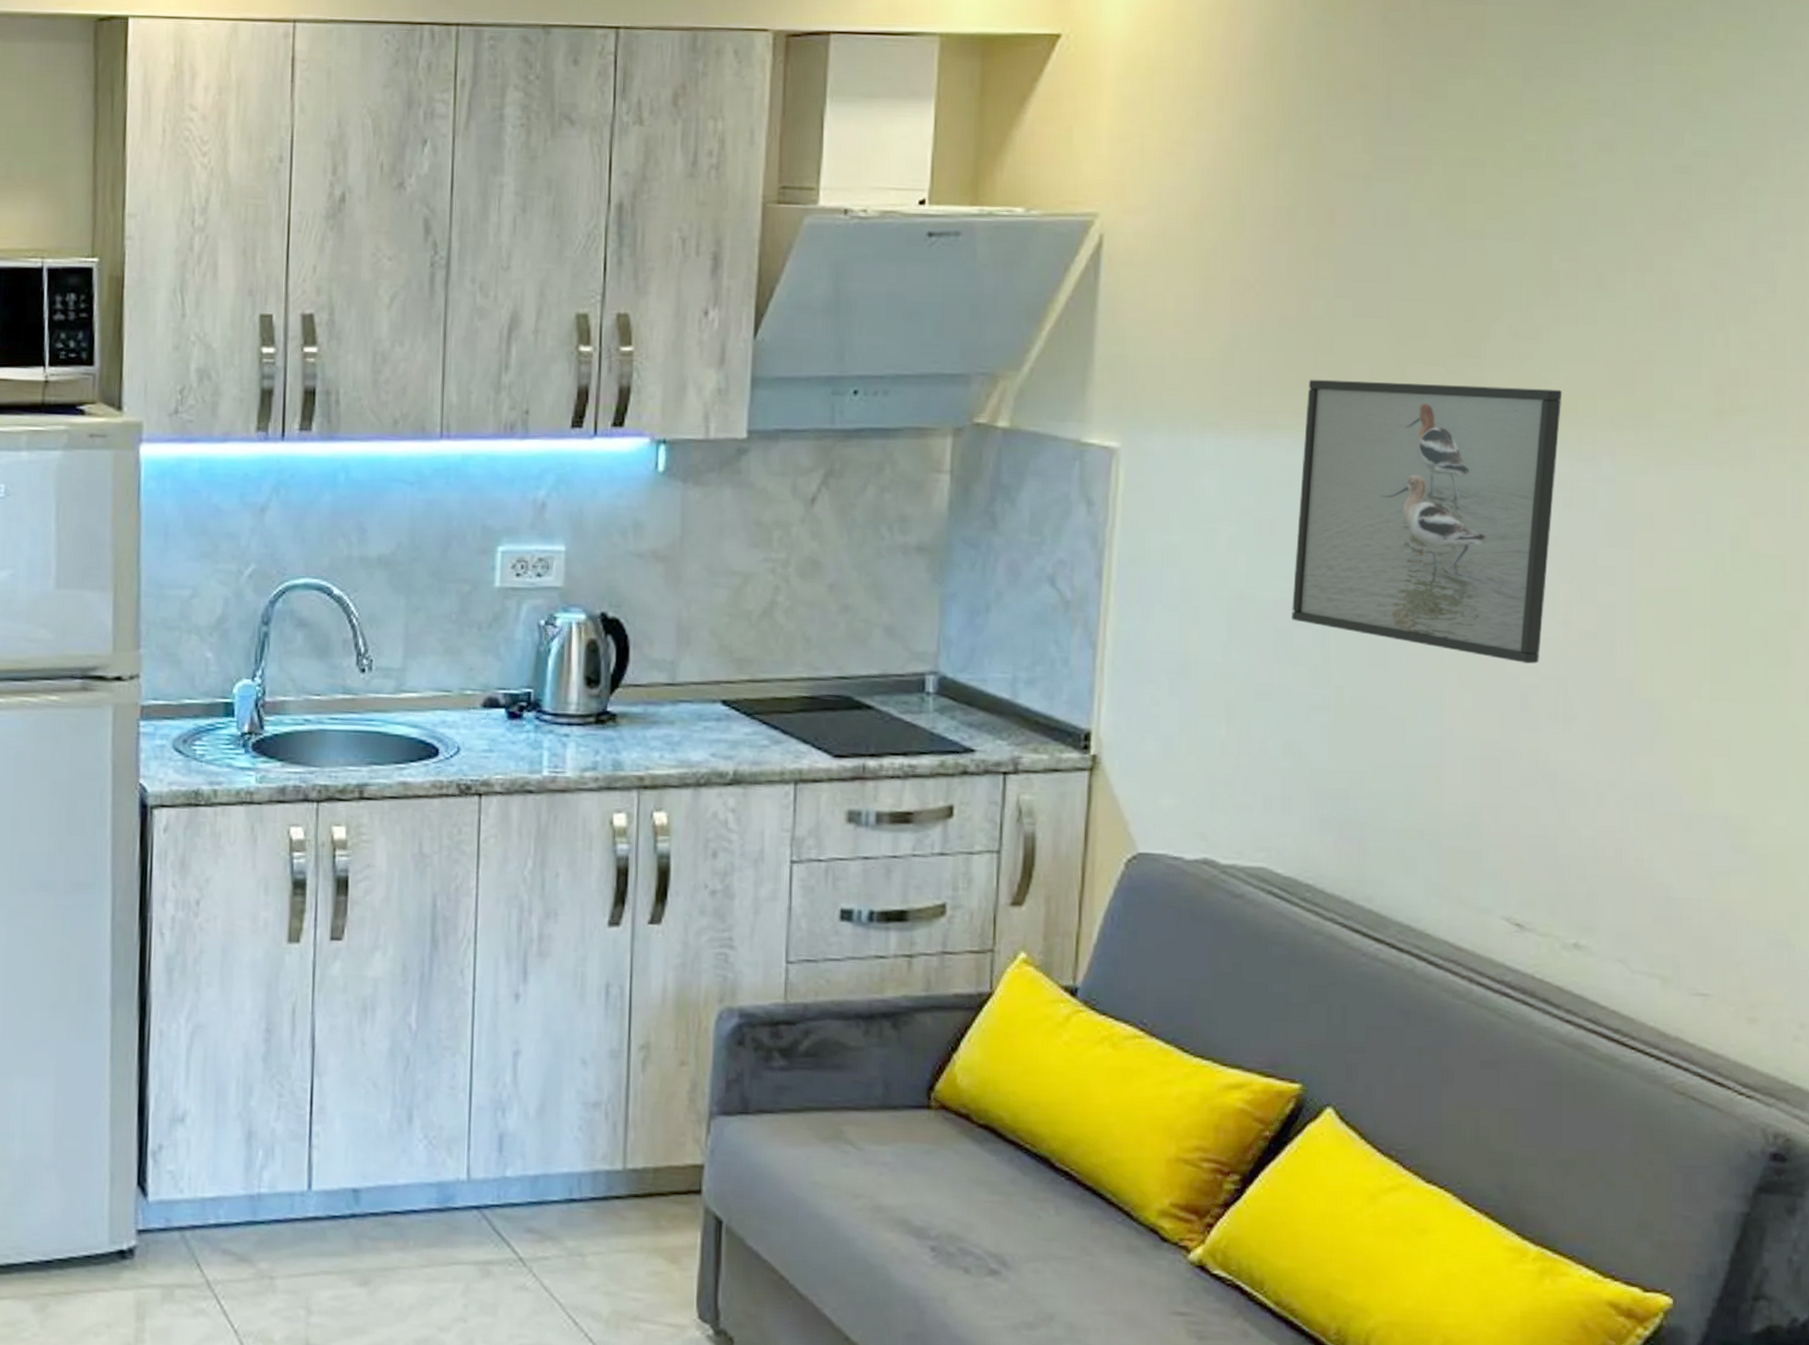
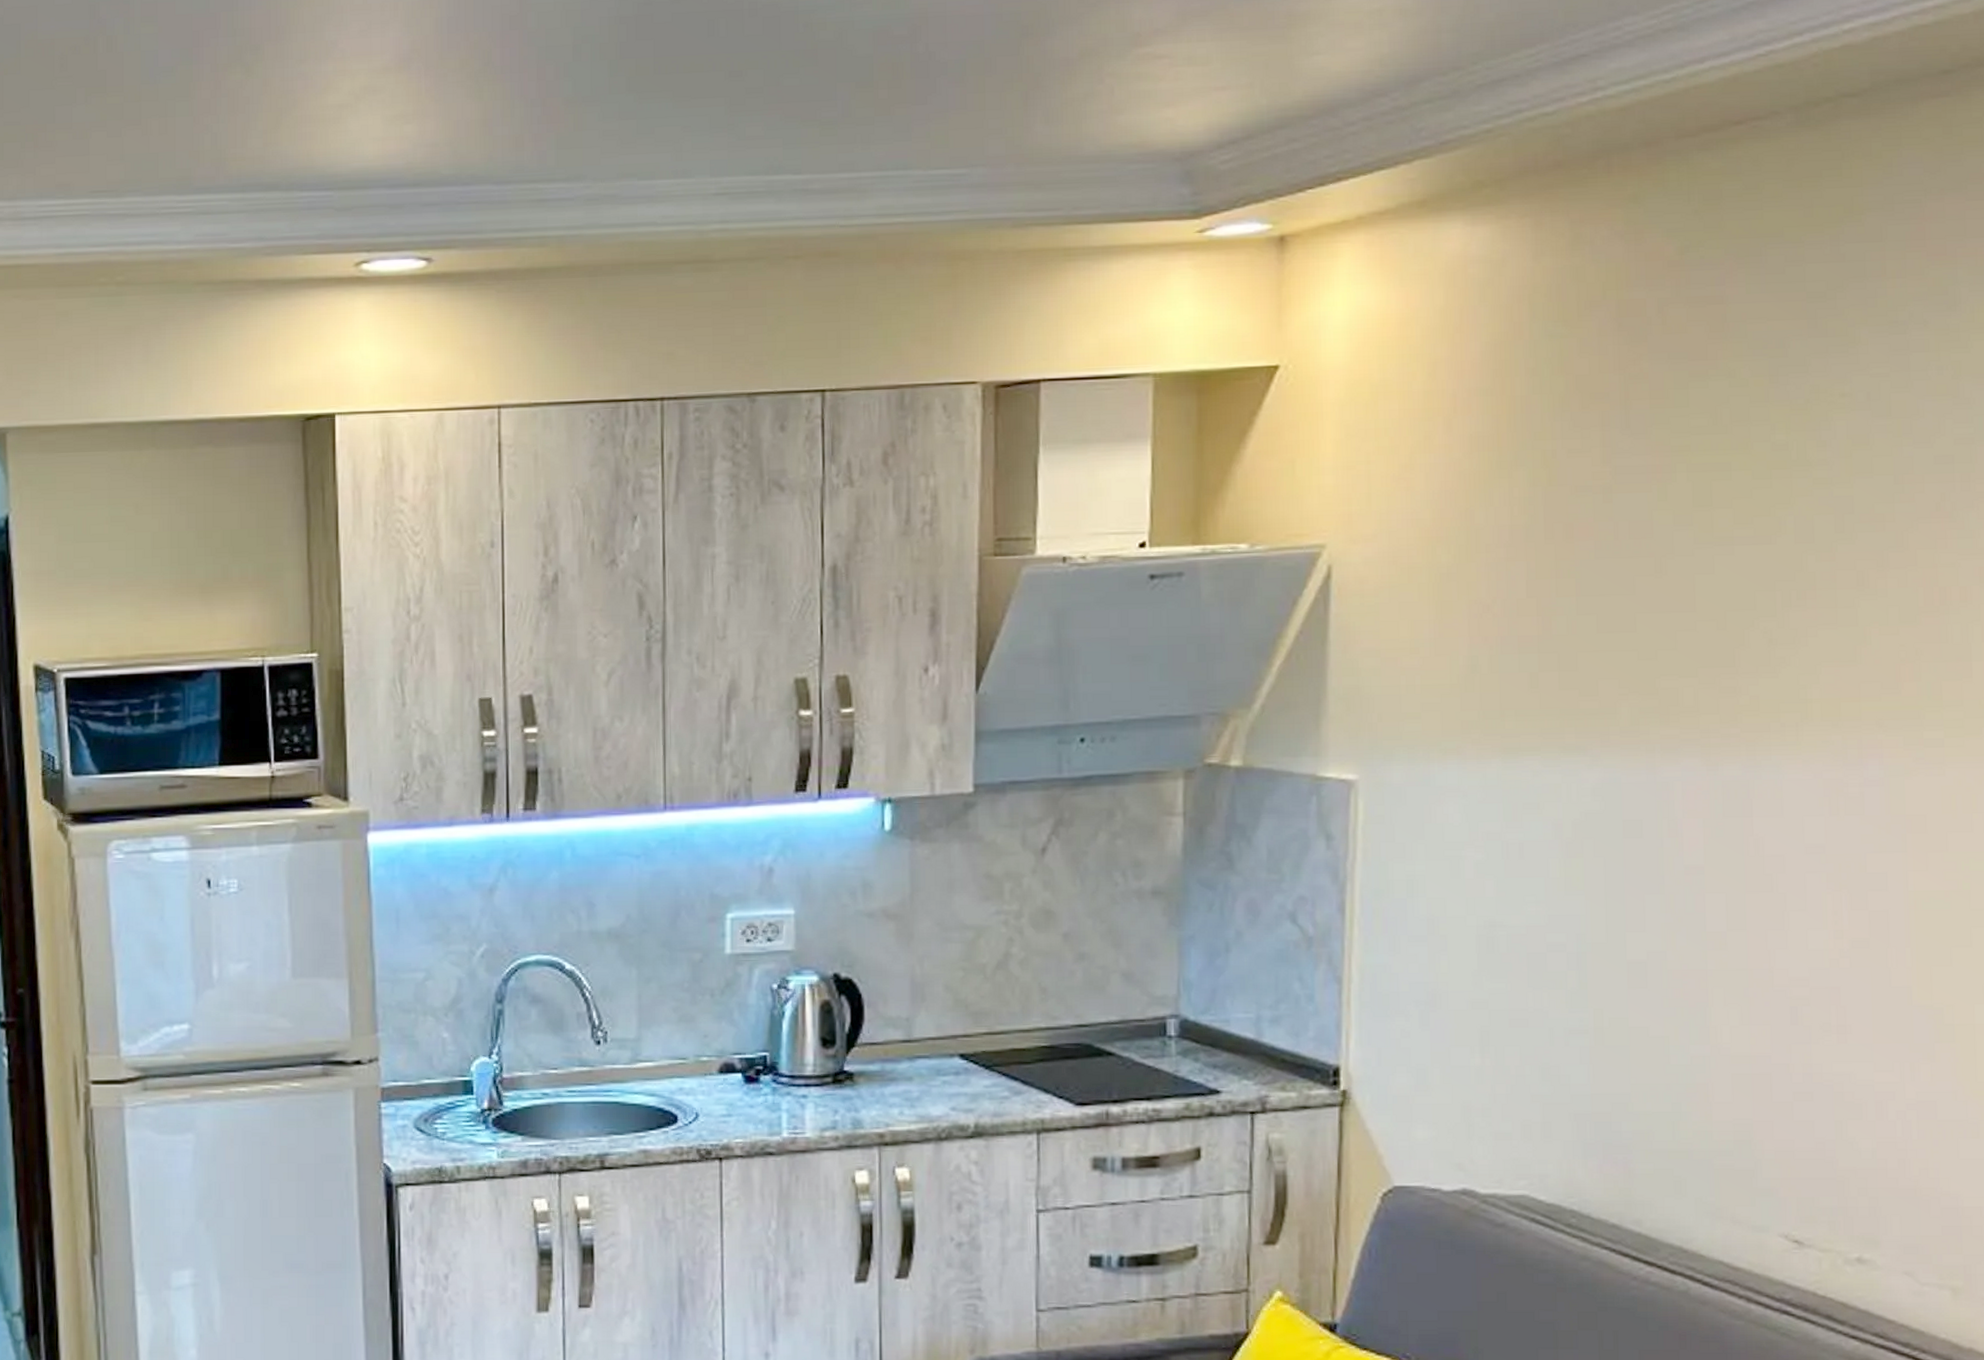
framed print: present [1292,379,1562,664] -> none [1544,694,1824,975]

